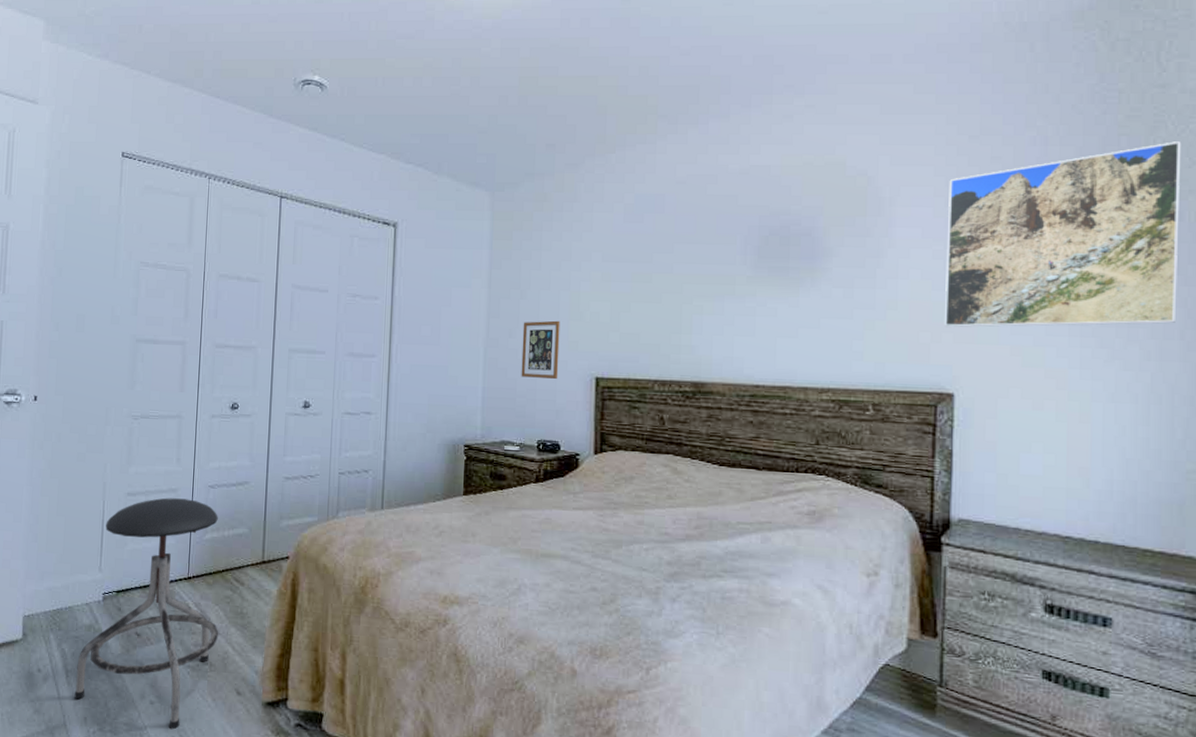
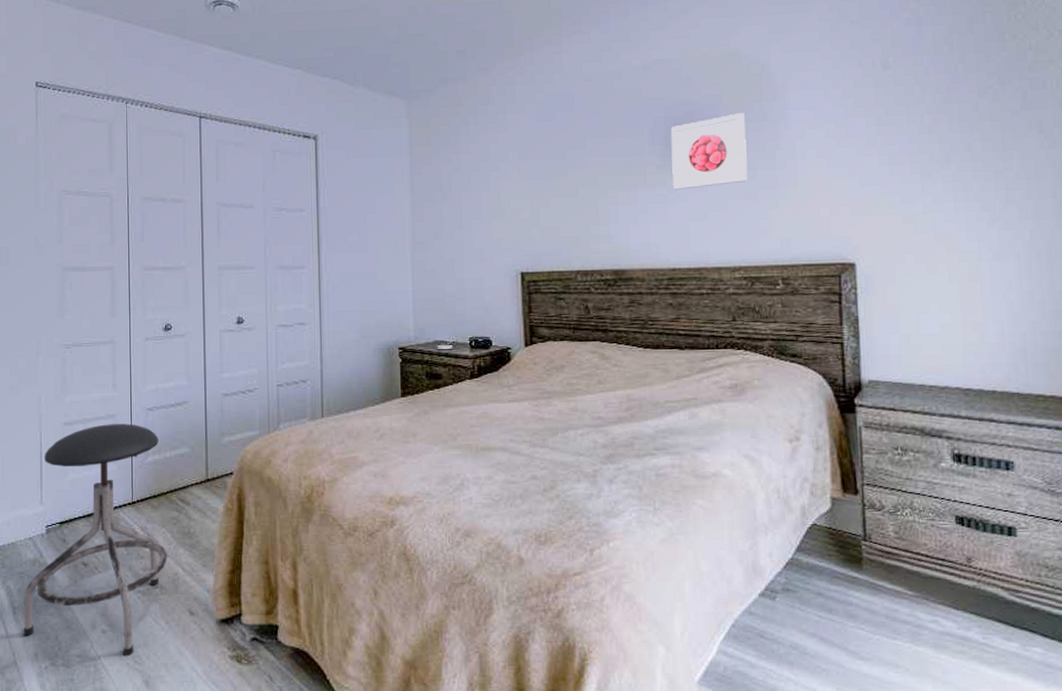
picture frame: present [521,320,560,380] -> none [447,220,485,278]
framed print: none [763,227,846,303] -> present [670,113,748,190]
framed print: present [945,141,1182,327] -> none [835,16,1047,200]

